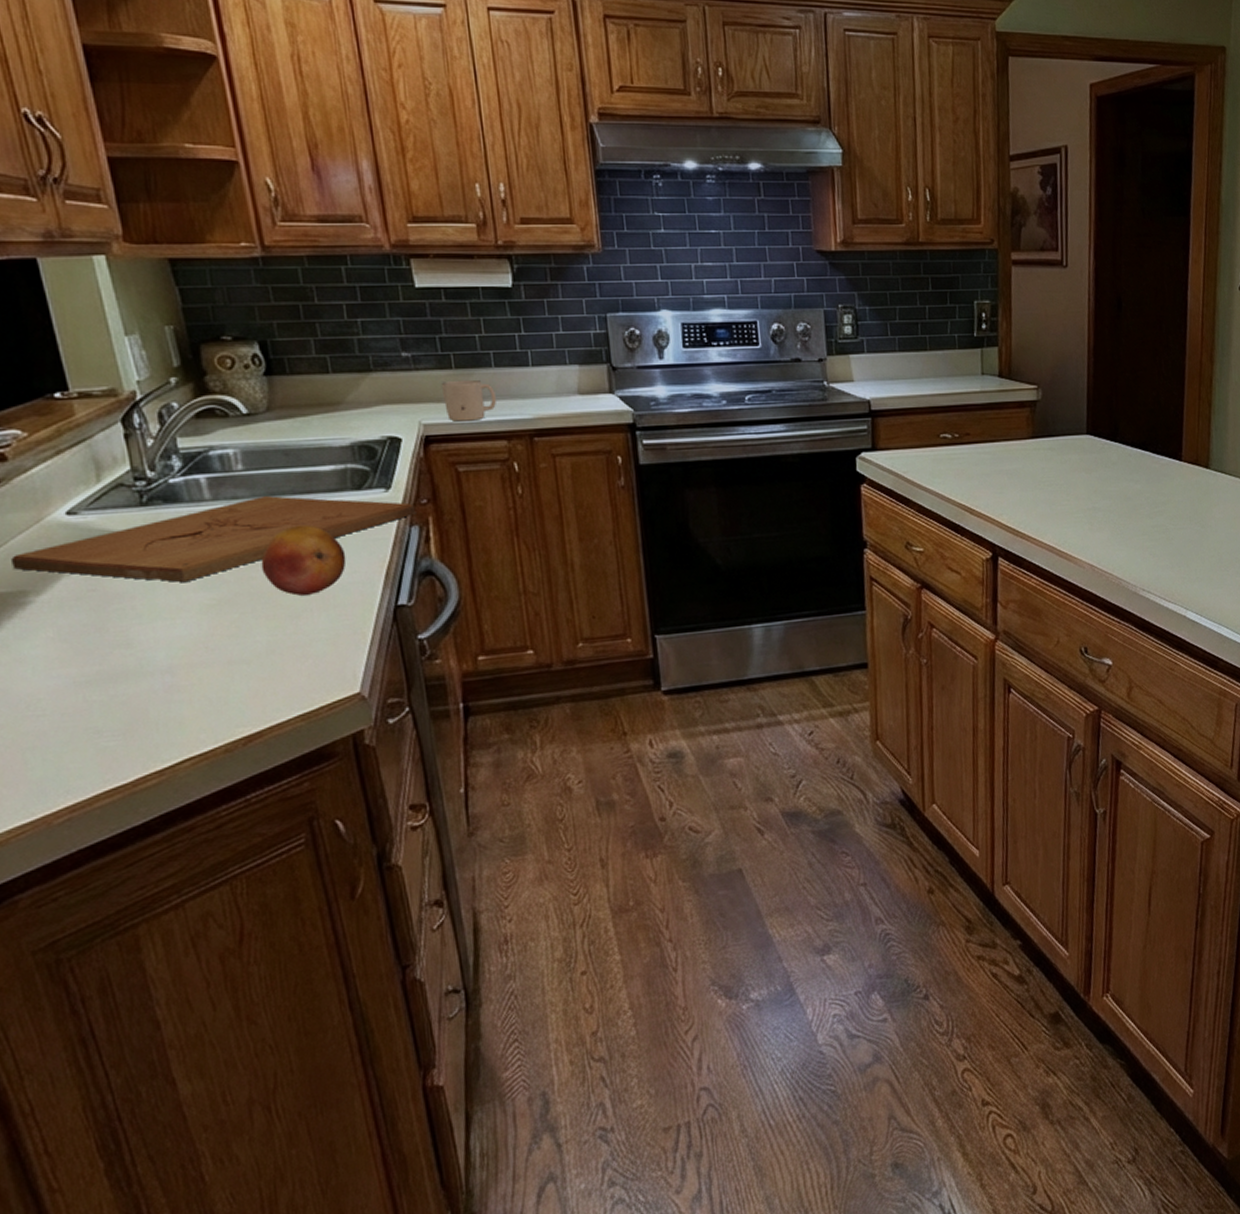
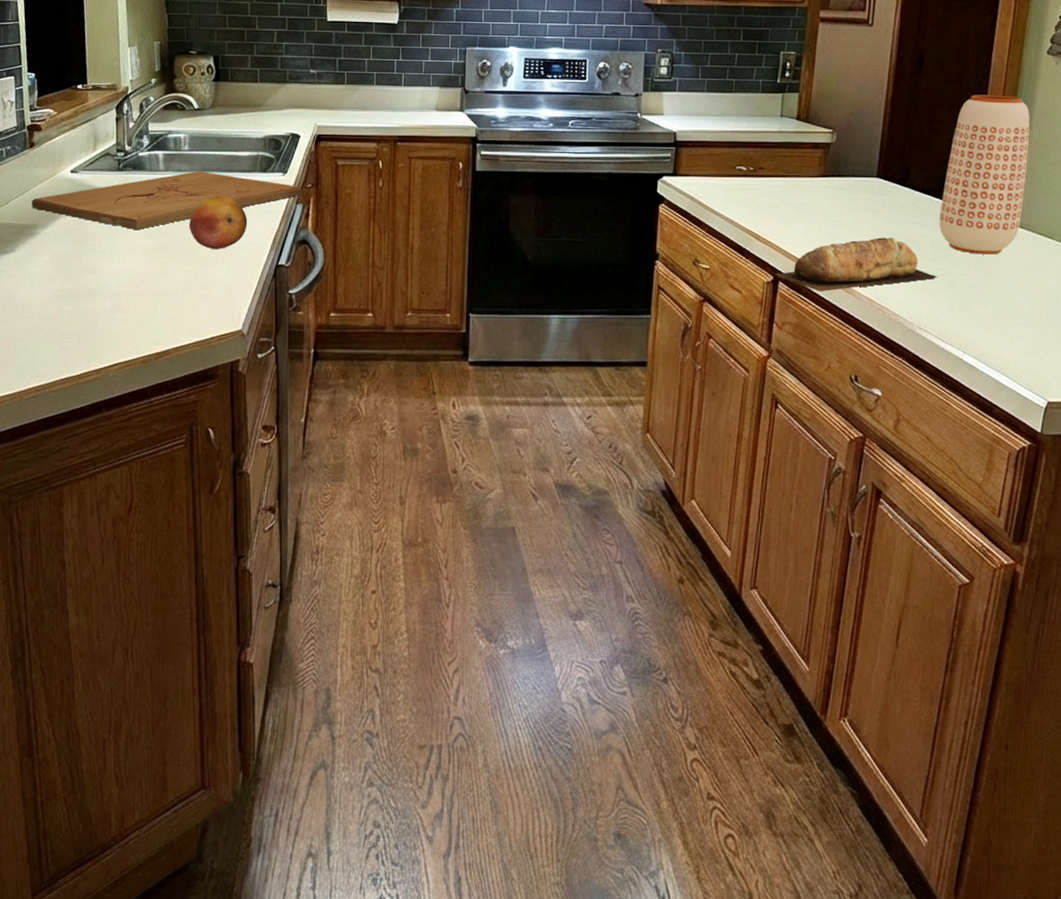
mug: present [441,379,497,422] -> none [334,93,374,126]
bread loaf: none [992,497,1156,563] -> present [774,237,938,292]
vase: none [1151,337,1230,507] -> present [939,94,1030,255]

